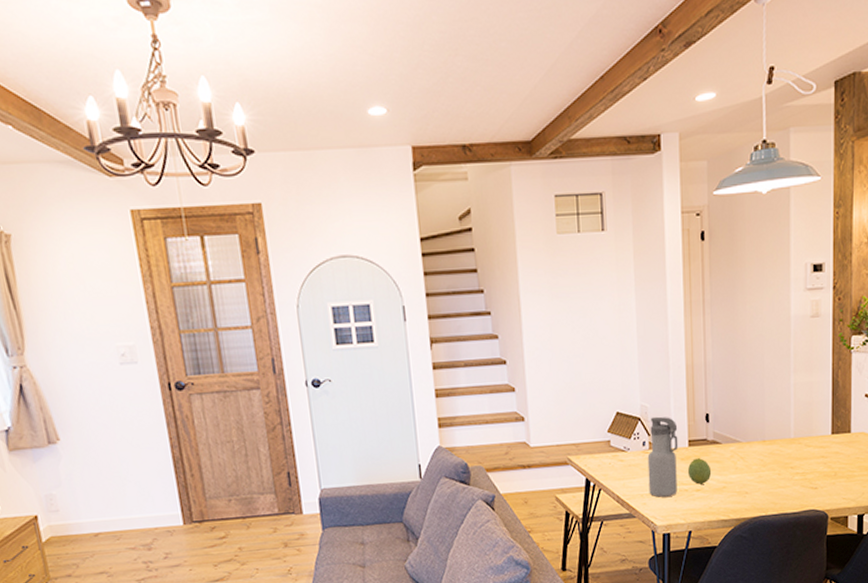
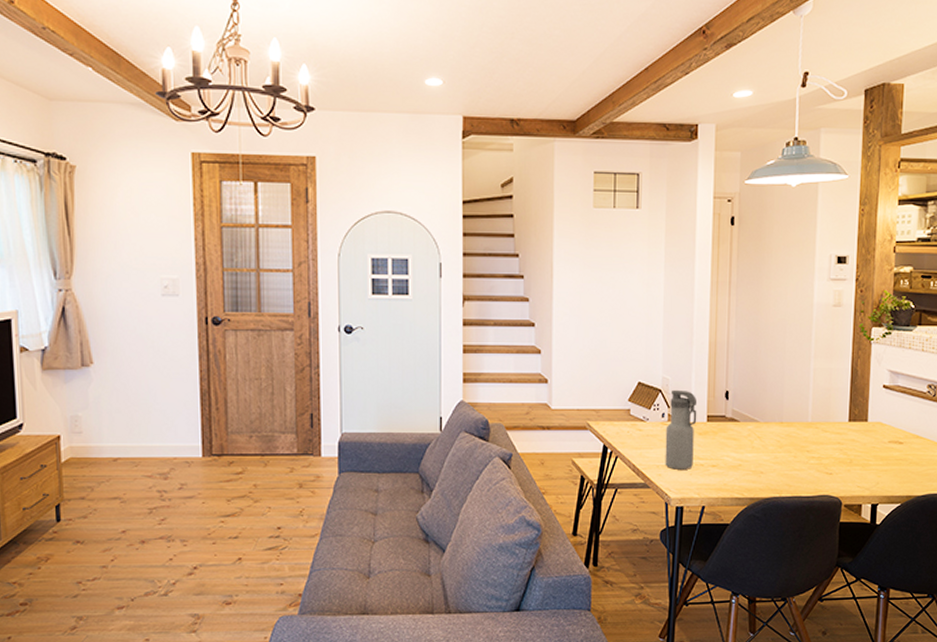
fruit: present [687,458,712,485] -> none [704,434,728,460]

